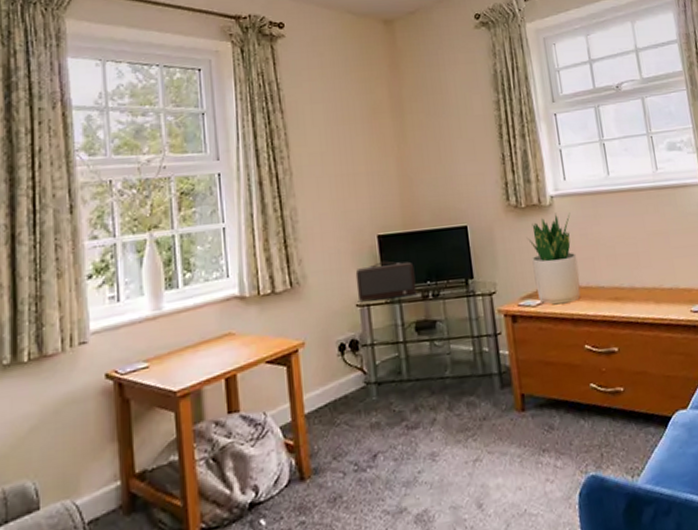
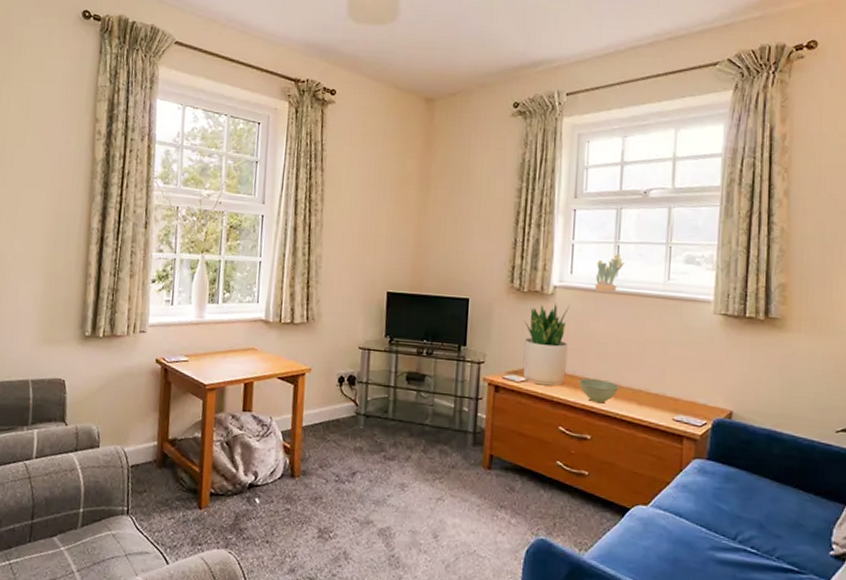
speaker: present [355,261,417,302] -> none [361,315,415,350]
potted flower: none [587,152,613,194] -> present [594,254,624,293]
bowl: none [595,284,635,312] -> present [579,378,620,405]

